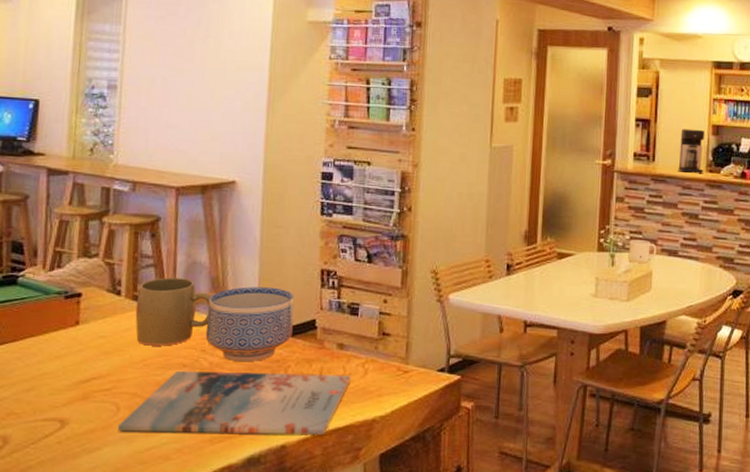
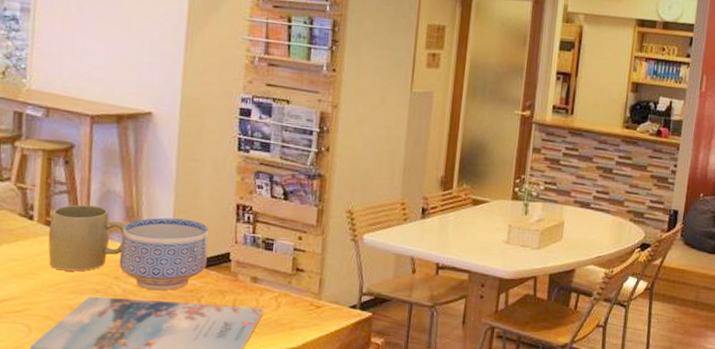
mug: present [628,239,657,265] -> none [542,189,570,215]
coffee maker: present [678,128,704,174] -> none [595,84,624,130]

